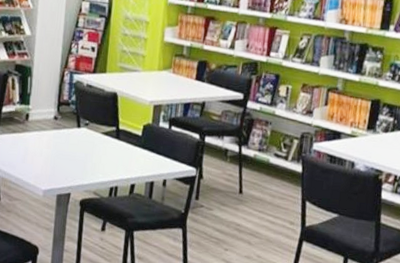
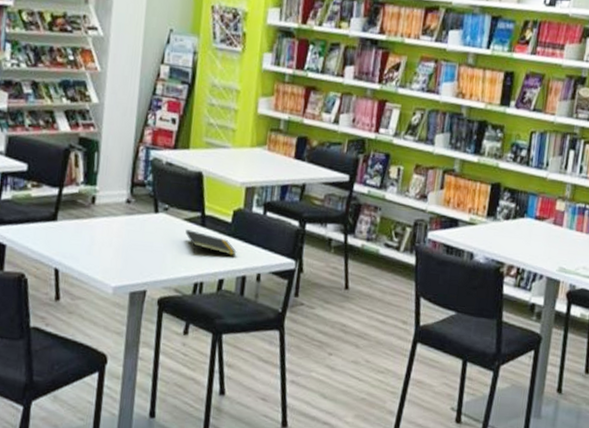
notepad: none [103,142,146,164] -> present [185,229,237,256]

